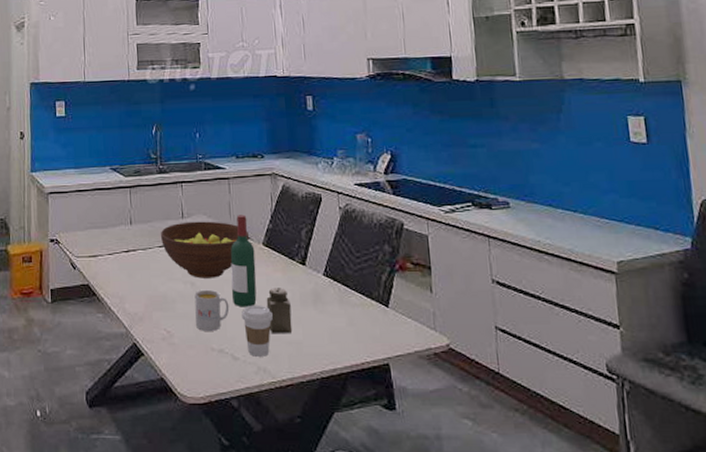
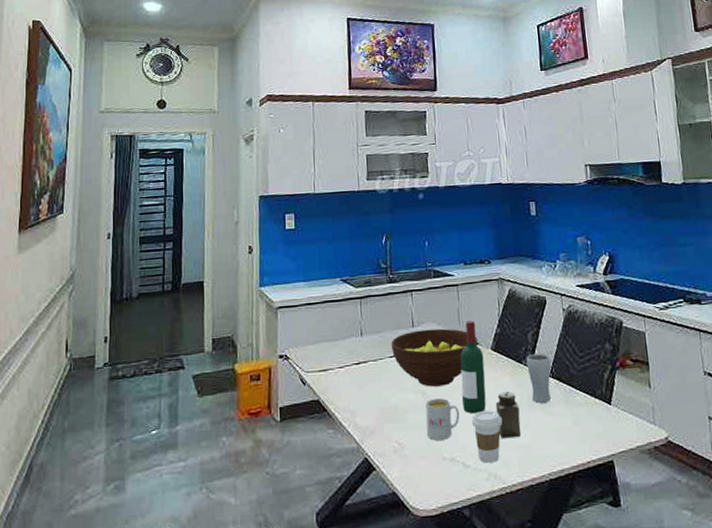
drinking glass: none [299,252,326,301] -> present [526,353,552,403]

